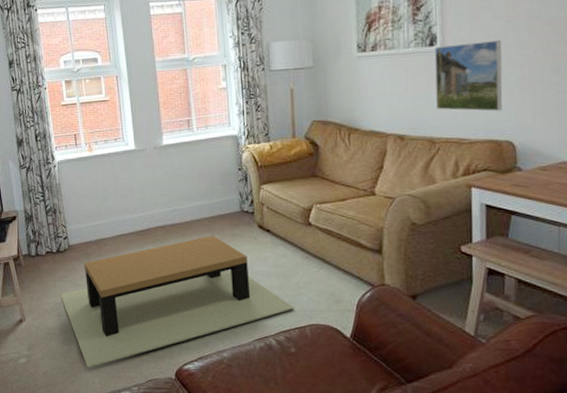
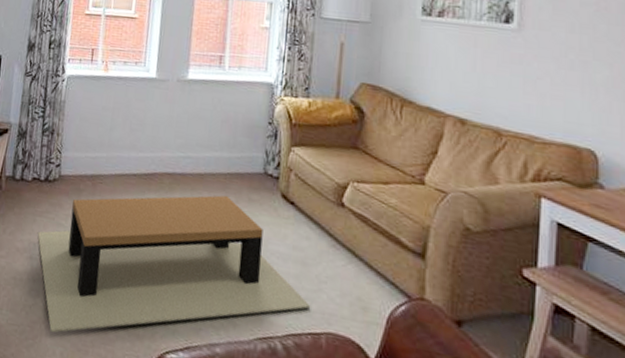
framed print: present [434,40,503,111] -> none [507,25,589,112]

